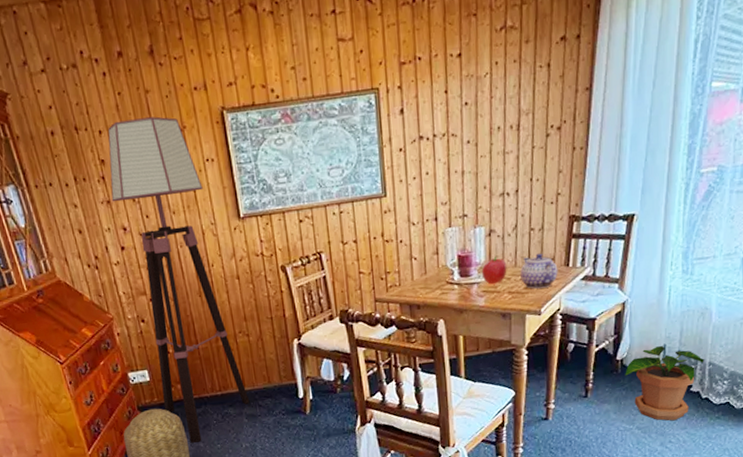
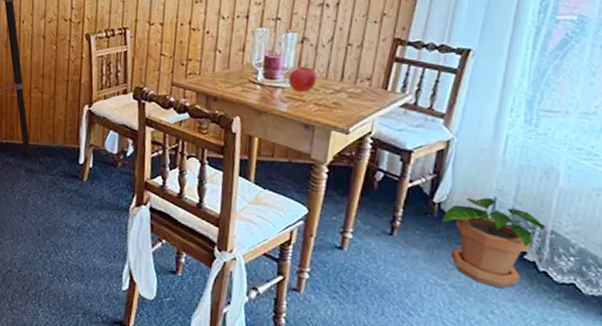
teapot: present [520,253,558,289] -> none [330,70,374,107]

